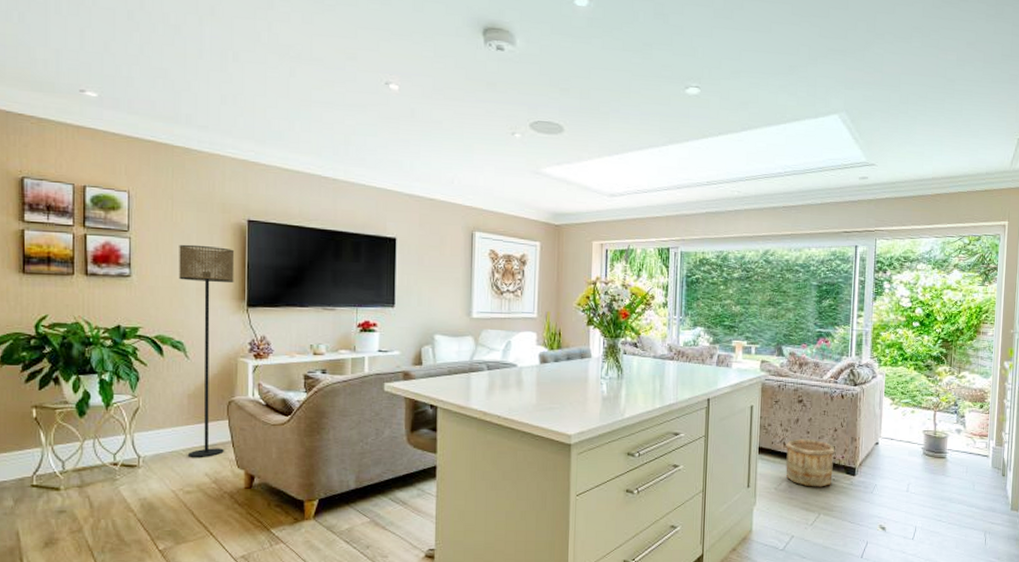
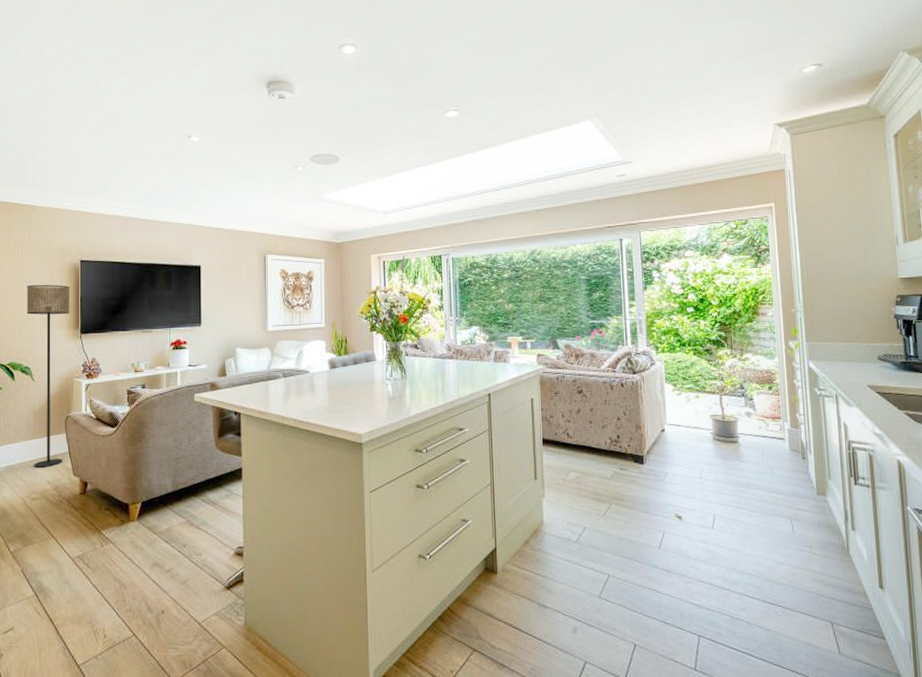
wooden bucket: present [786,438,835,487] -> none [569,428,620,477]

